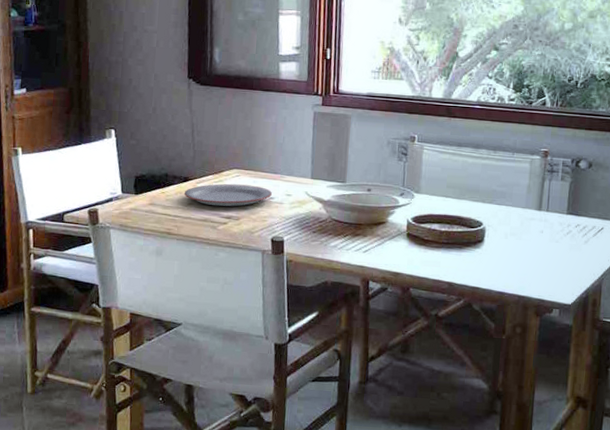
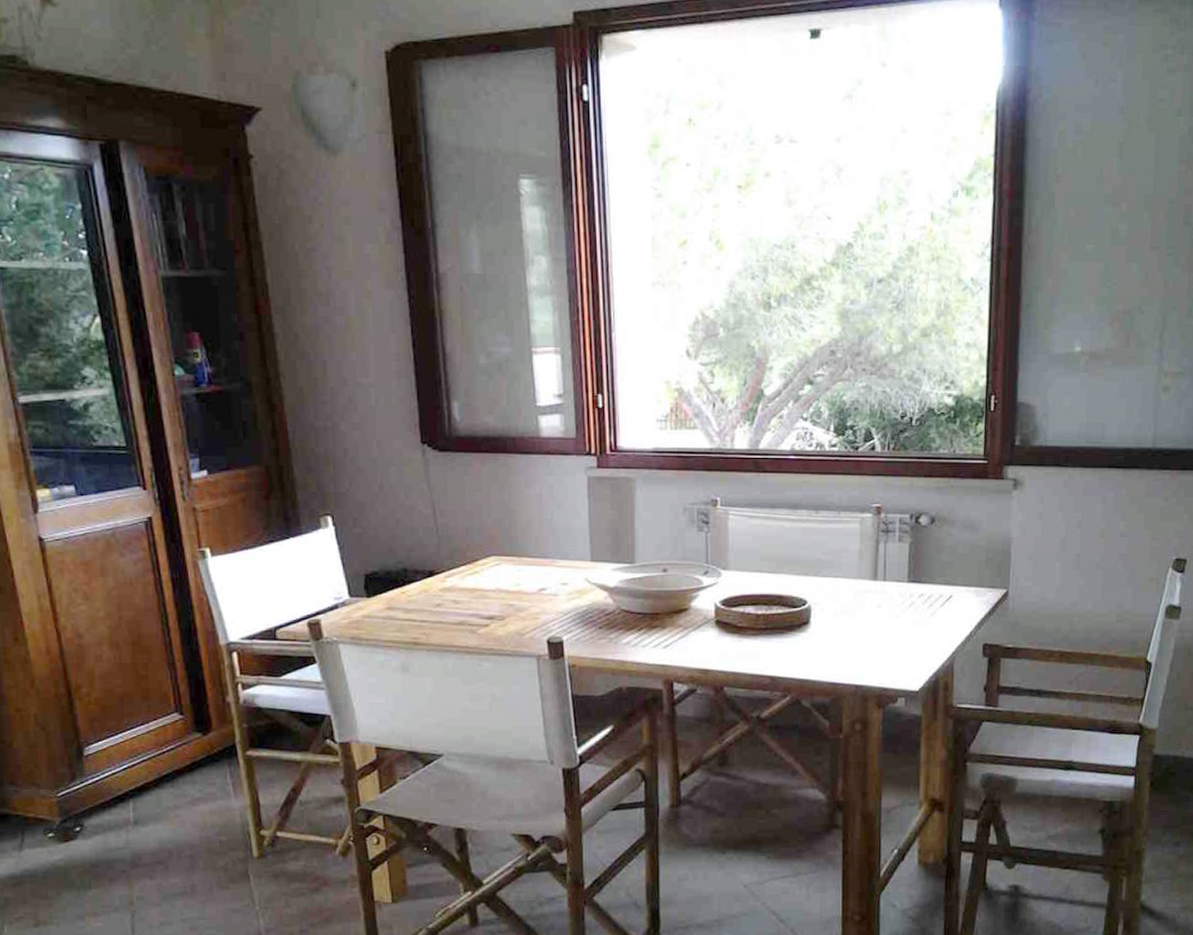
plate: present [184,183,272,207] -> none [430,575,543,605]

